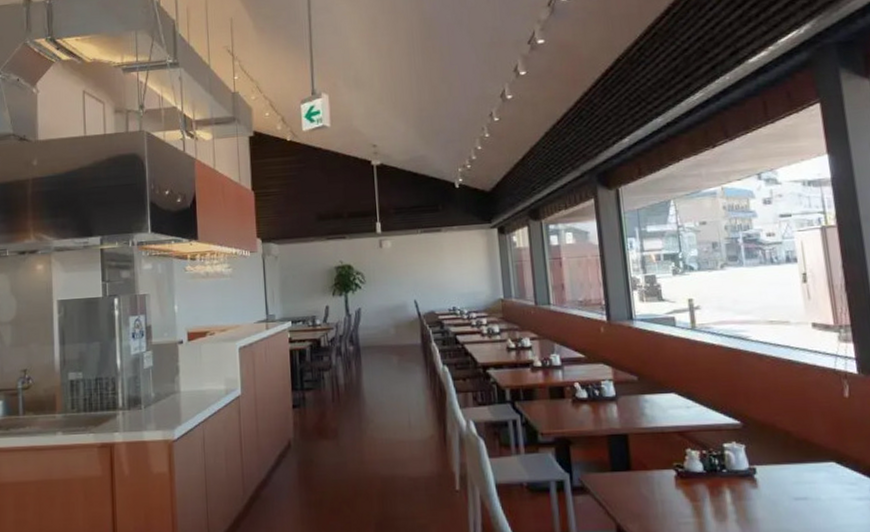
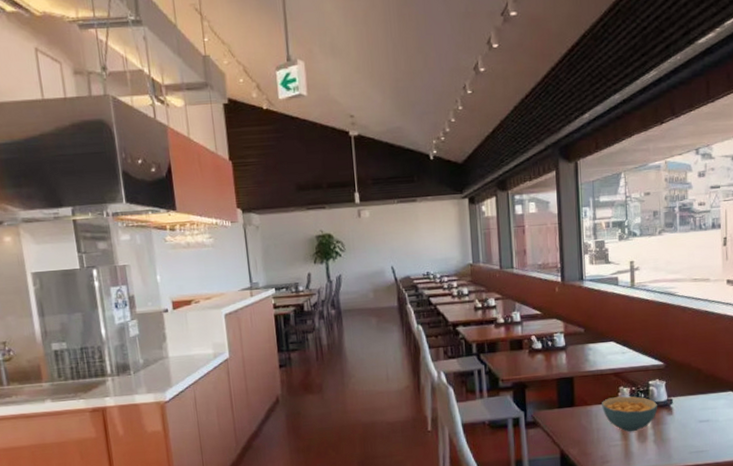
cereal bowl: none [665,461,738,507] -> present [602,396,657,432]

